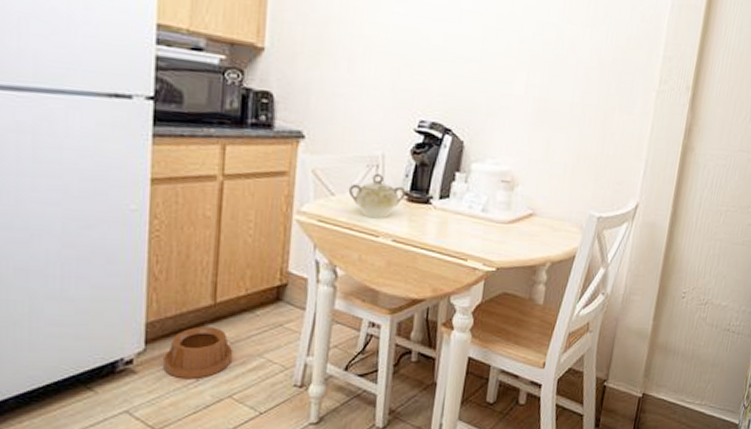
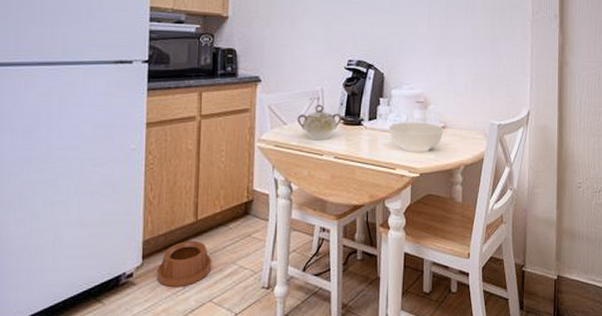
bowl: none [463,204,532,243] -> present [388,122,444,153]

